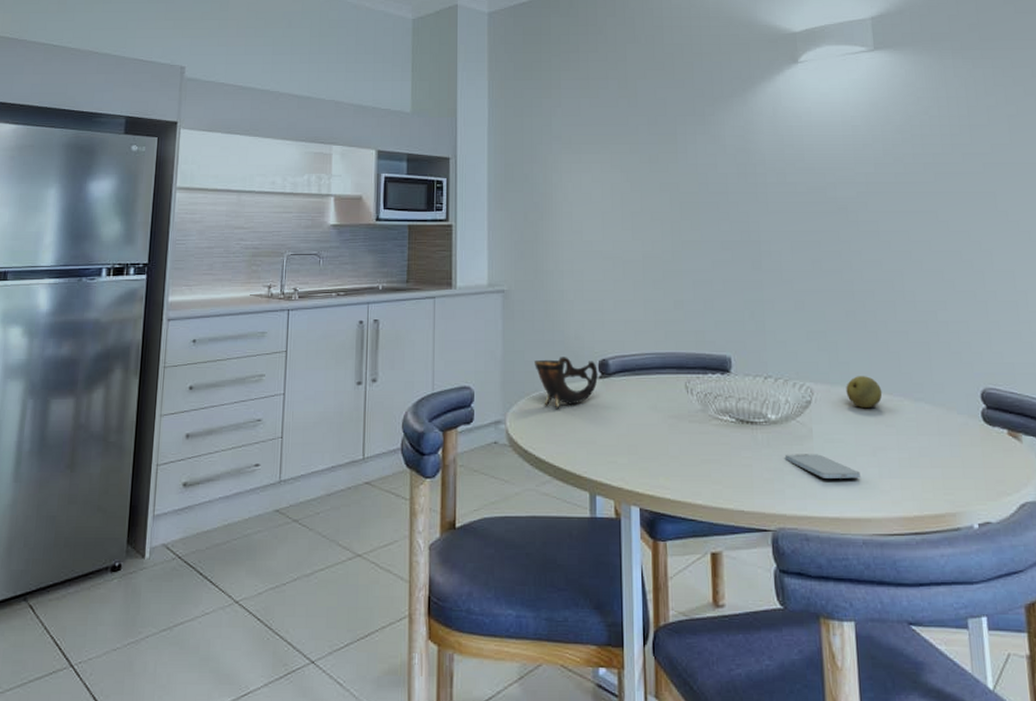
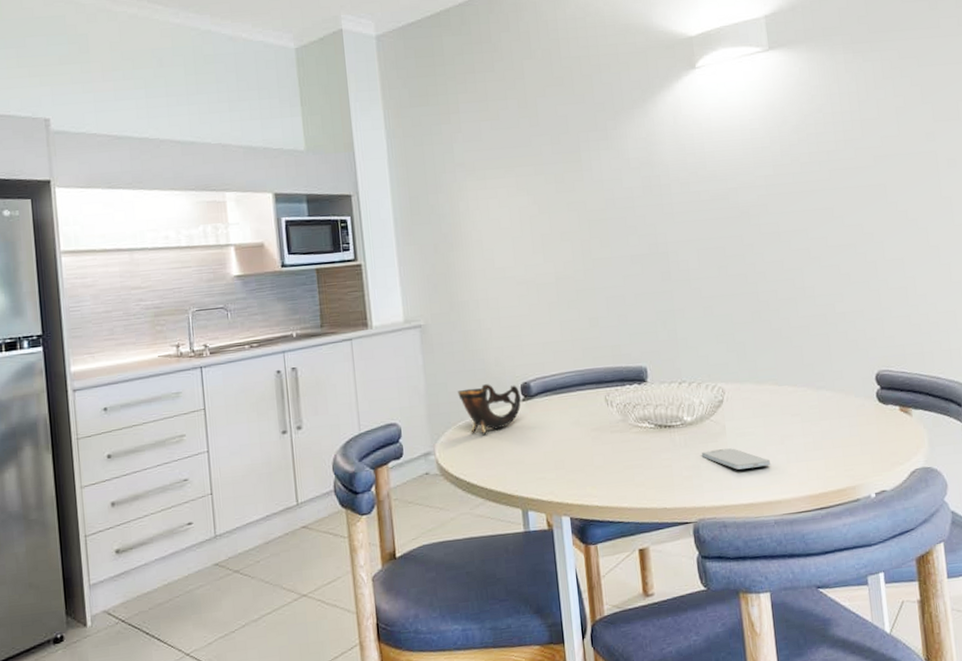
fruit: present [846,376,883,409] -> none [754,371,788,402]

